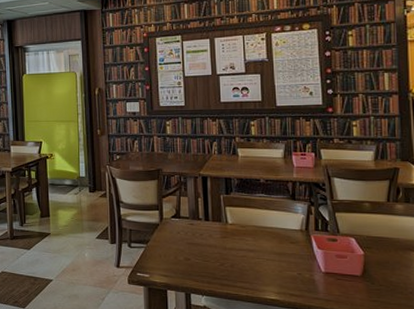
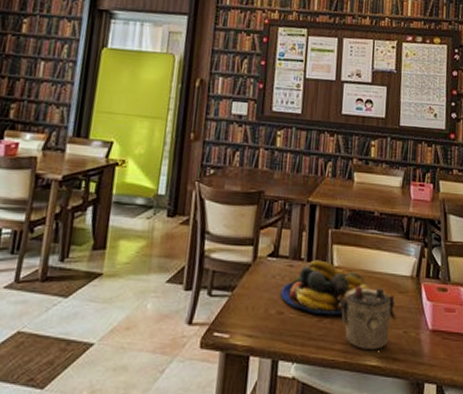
fruit bowl: none [185,219,263,261] -> present [280,260,370,316]
teapot: none [234,238,290,287] -> present [336,286,396,349]

